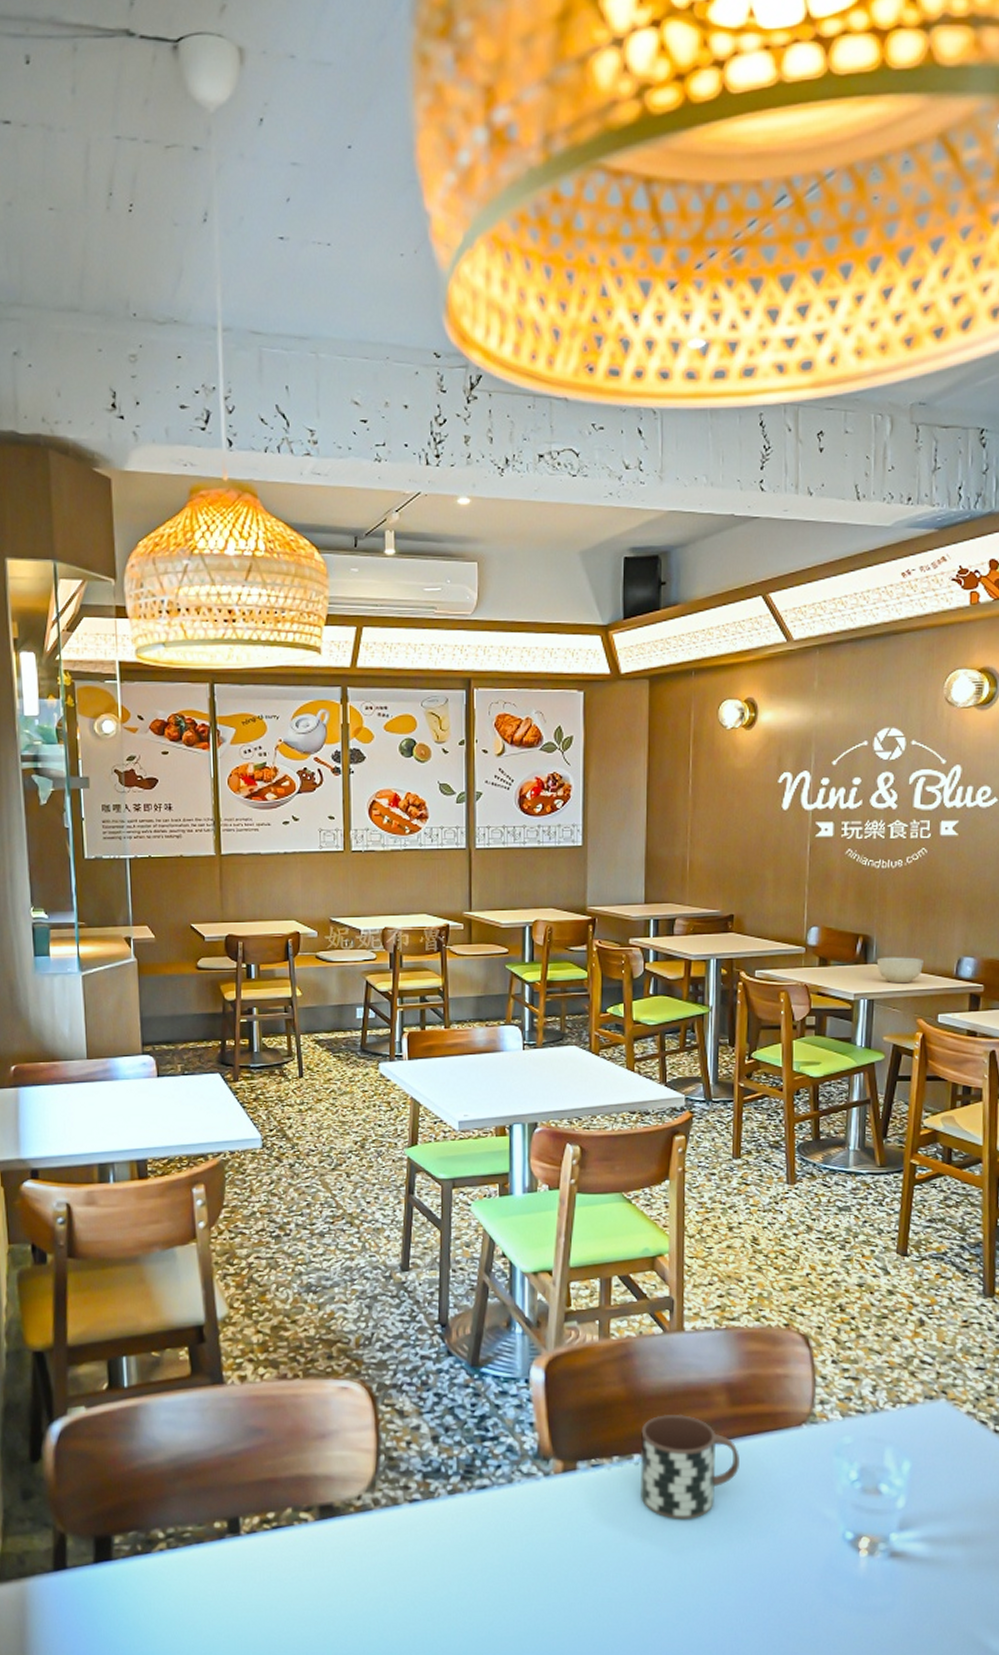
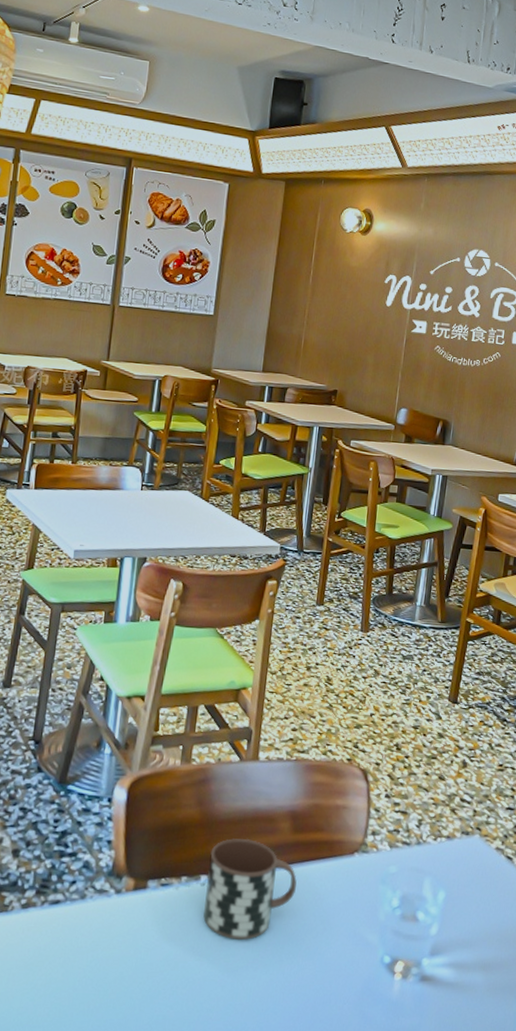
bowl: present [876,957,923,984] -> none [452,440,491,465]

